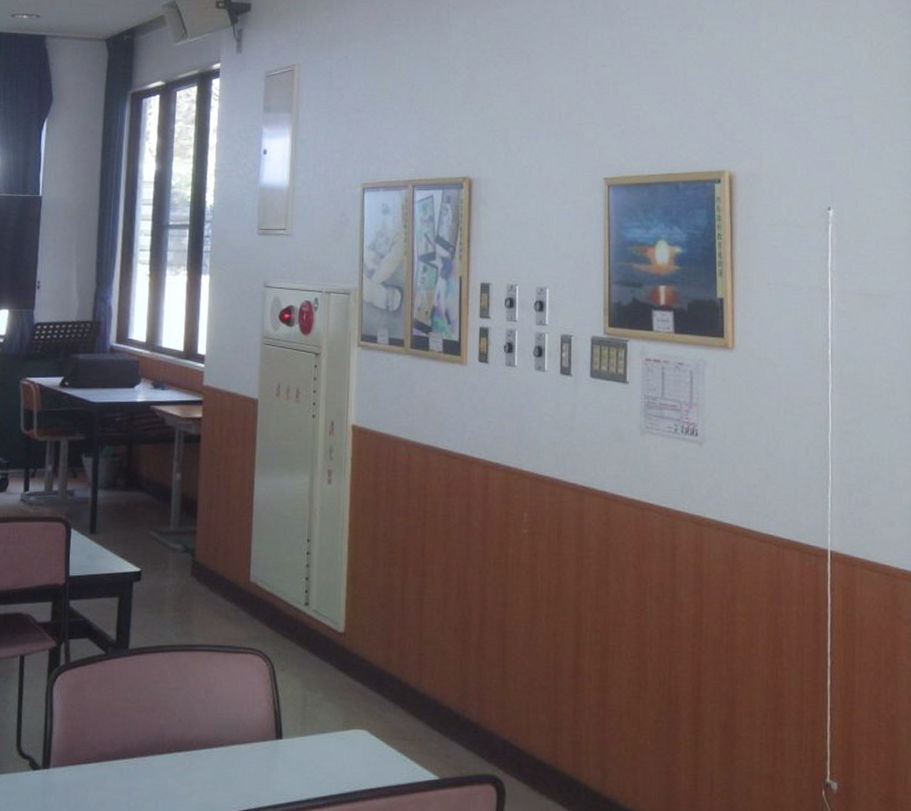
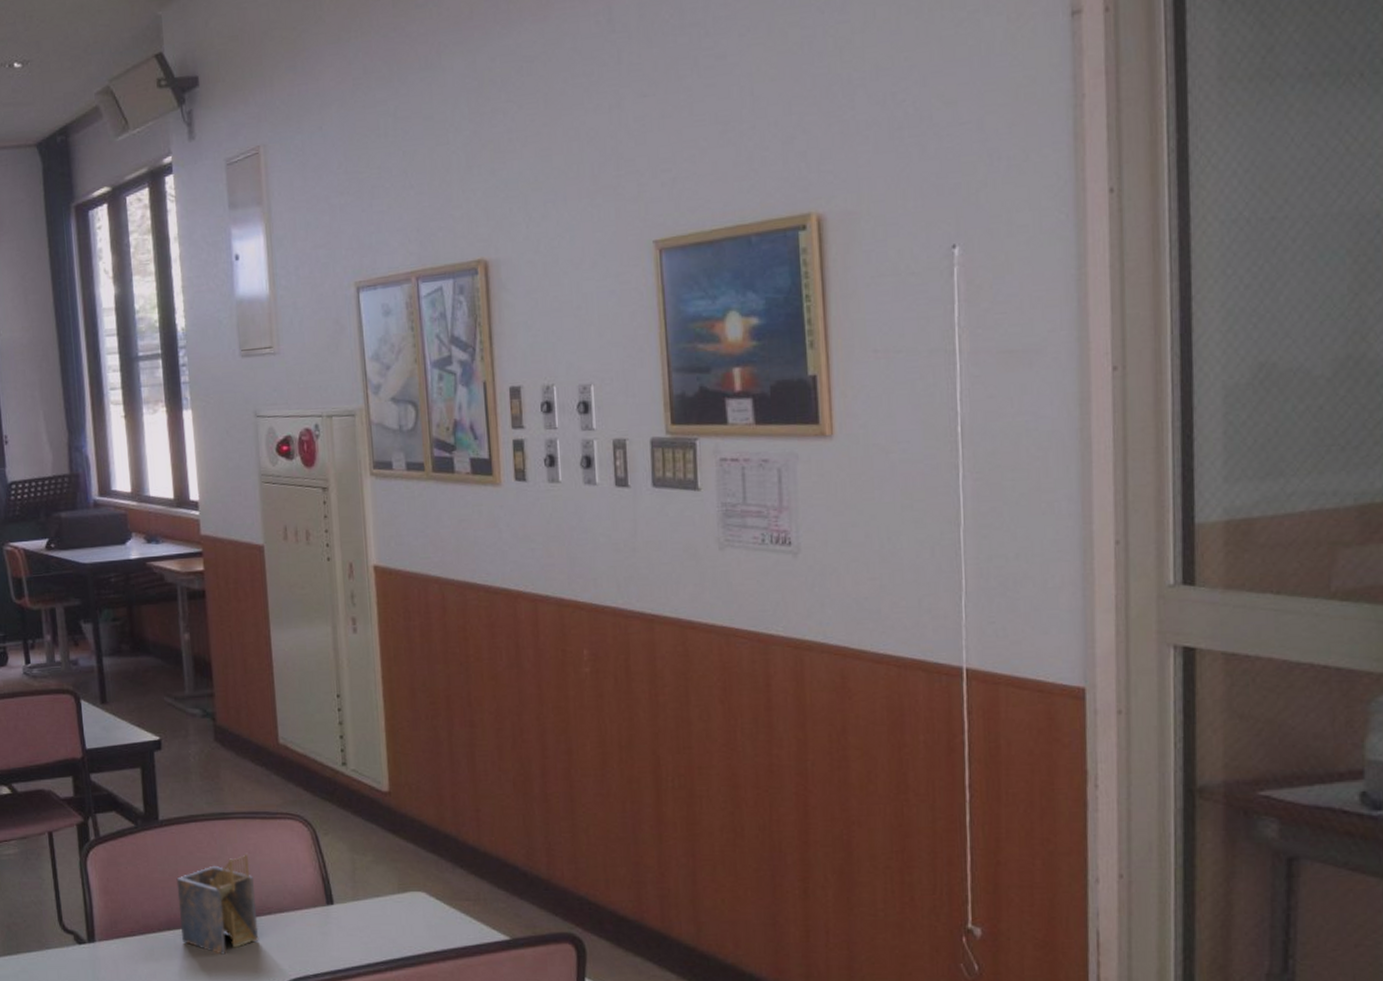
napkin holder: none [135,686,210,785] -> present [176,854,259,955]

